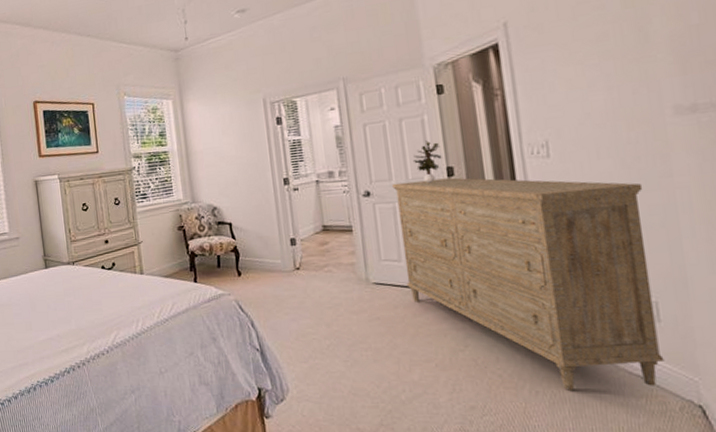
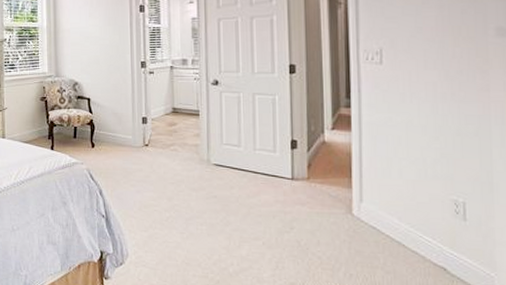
dresser: present [392,177,665,390] -> none [239,74,466,278]
potted plant: present [412,140,442,184] -> none [259,39,286,79]

